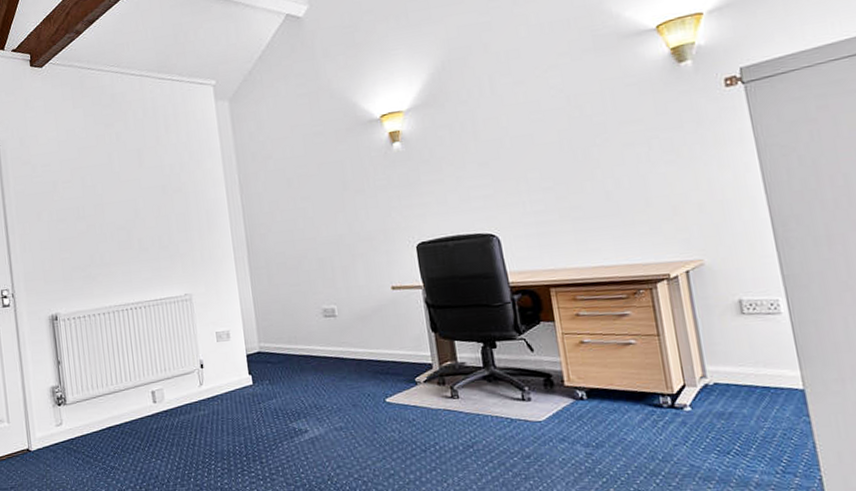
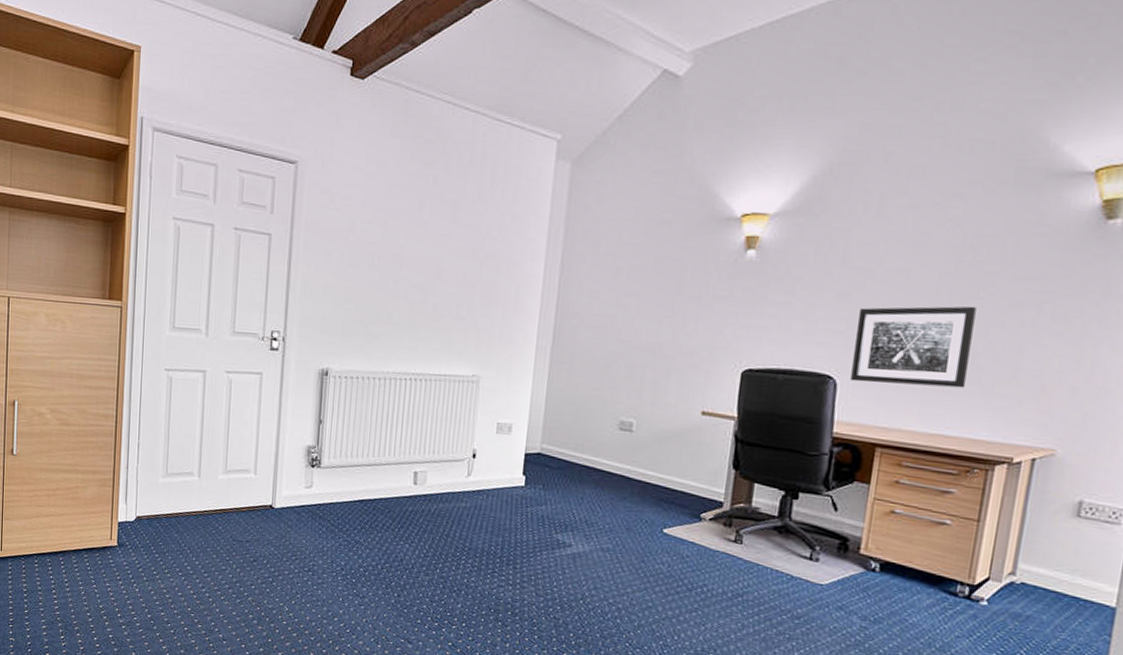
wall art: none [500,152,609,235] -> present [850,306,977,388]

